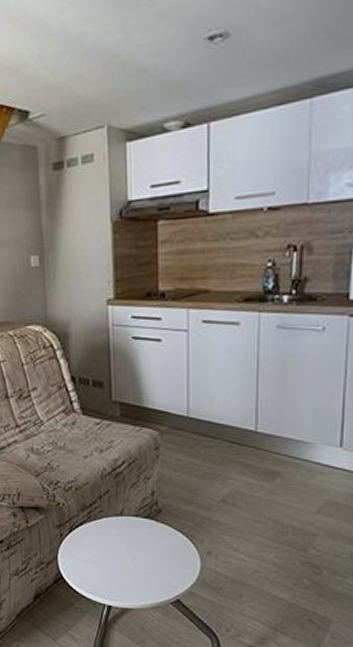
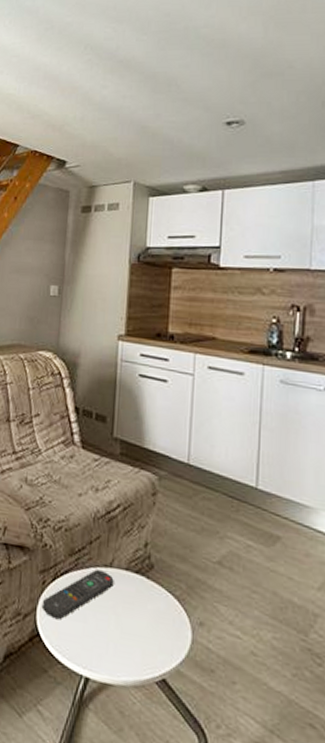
remote control: none [63,518,126,564] -> present [43,569,114,620]

